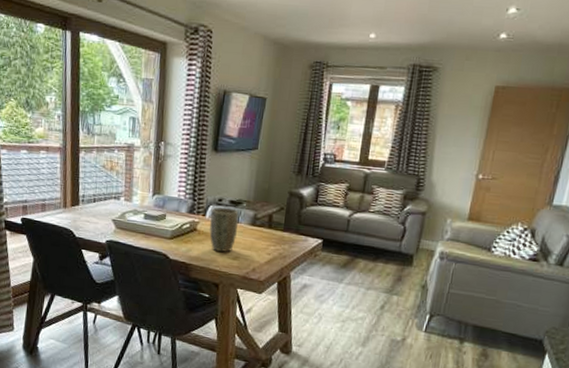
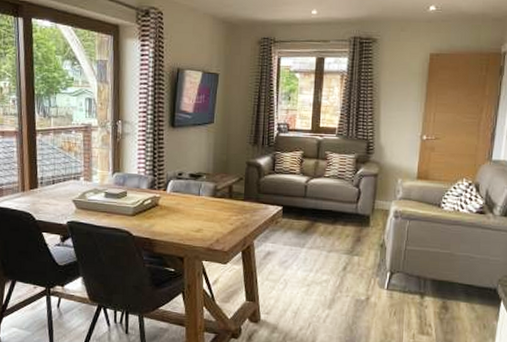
plant pot: present [209,207,240,252] -> none [171,182,200,225]

